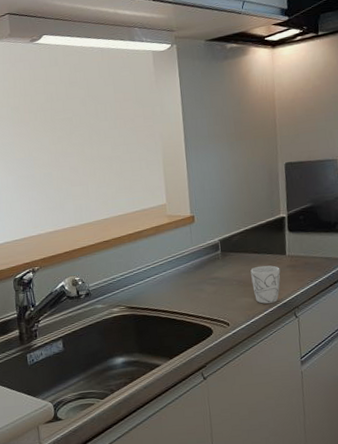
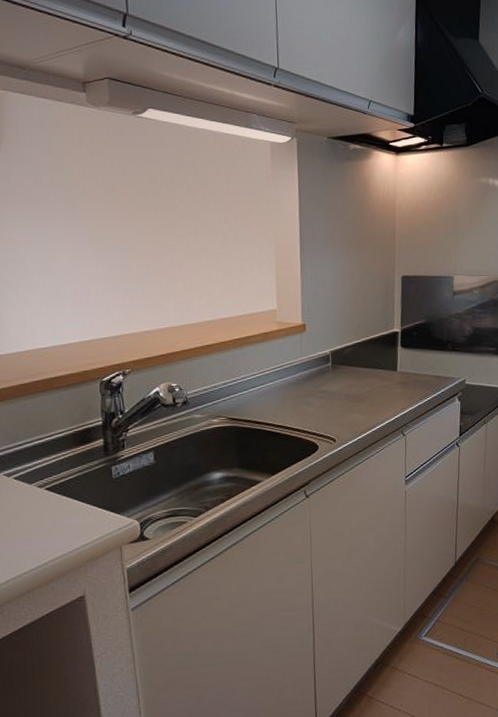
mug: present [250,265,281,304] -> none [361,380,391,420]

